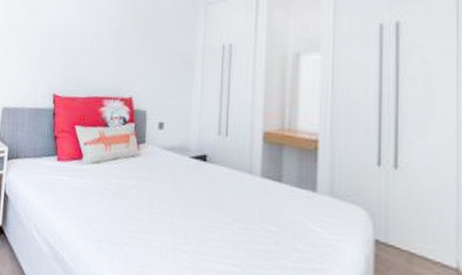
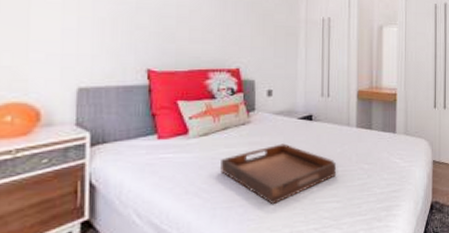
serving tray: none [109,183,234,251] -> present [220,143,337,205]

